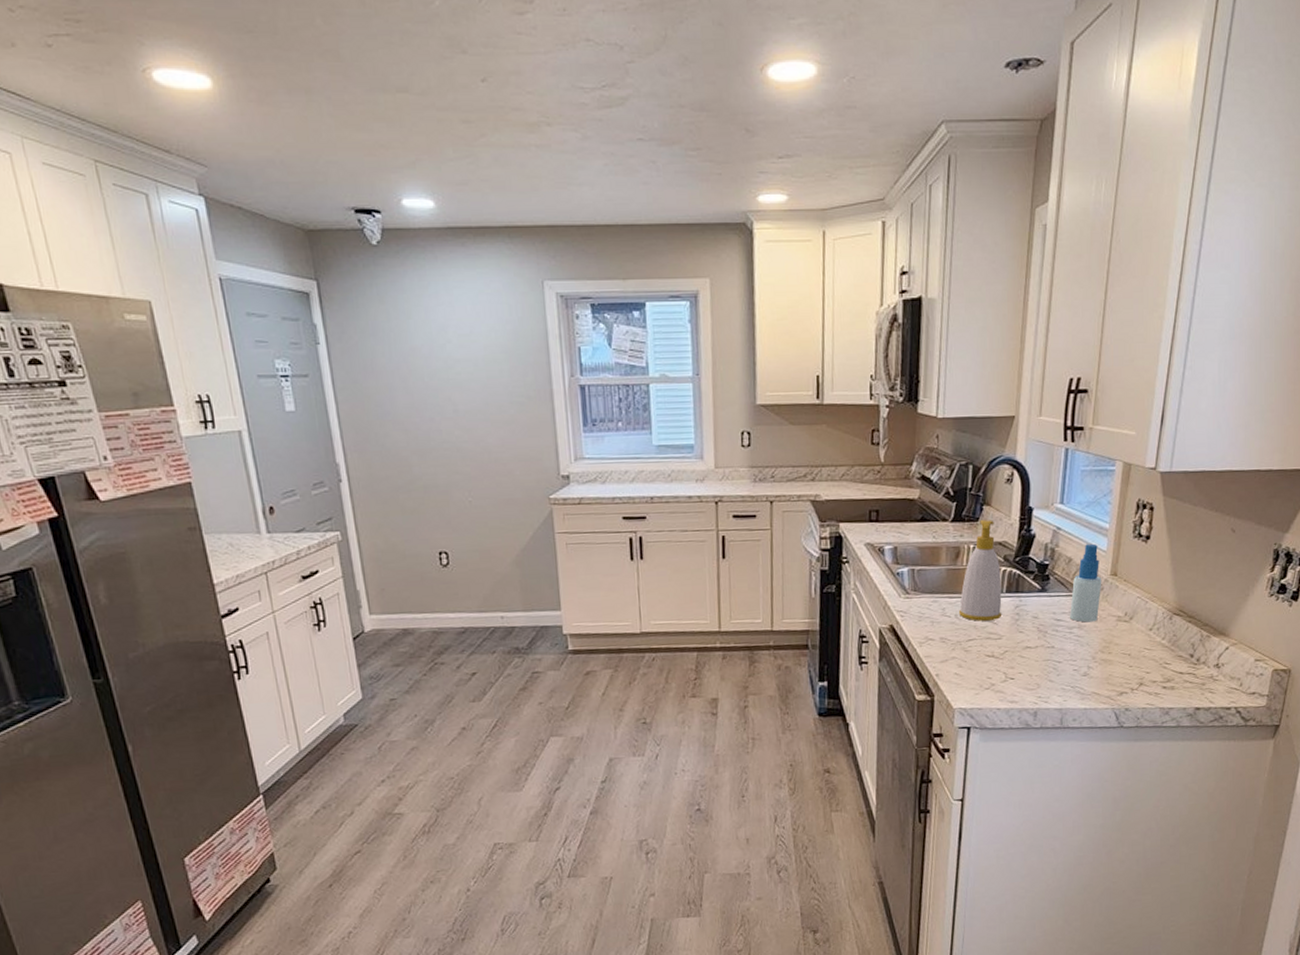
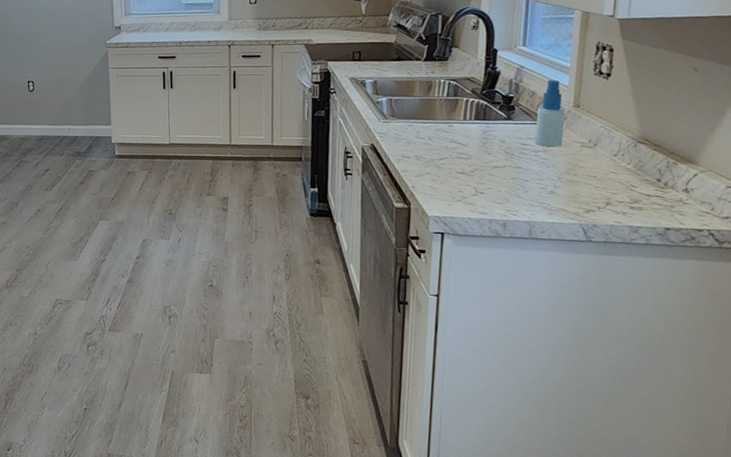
soap bottle: present [958,520,1002,621] -> none [431,59,472,143]

